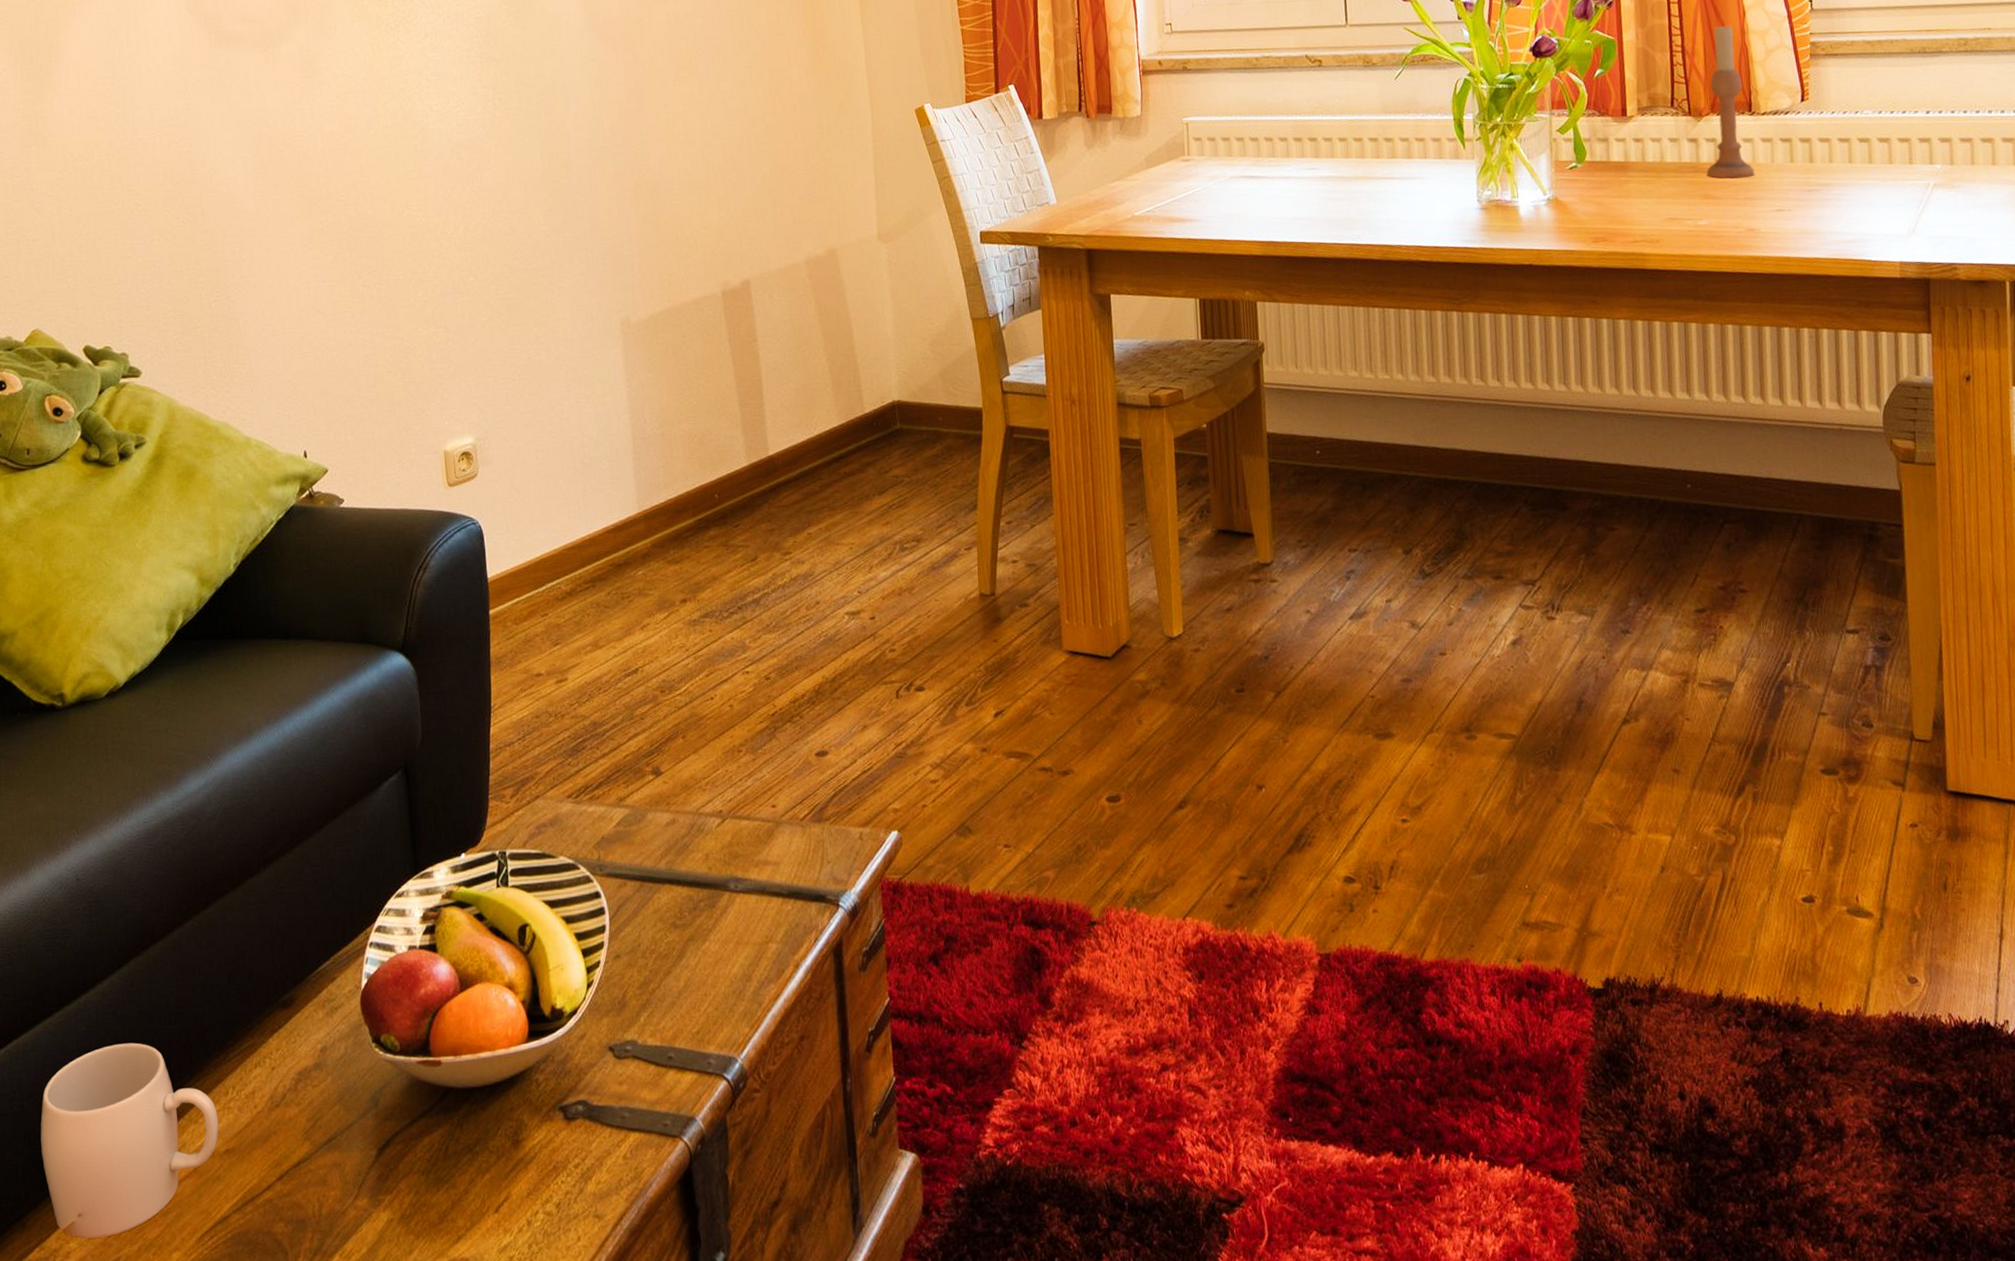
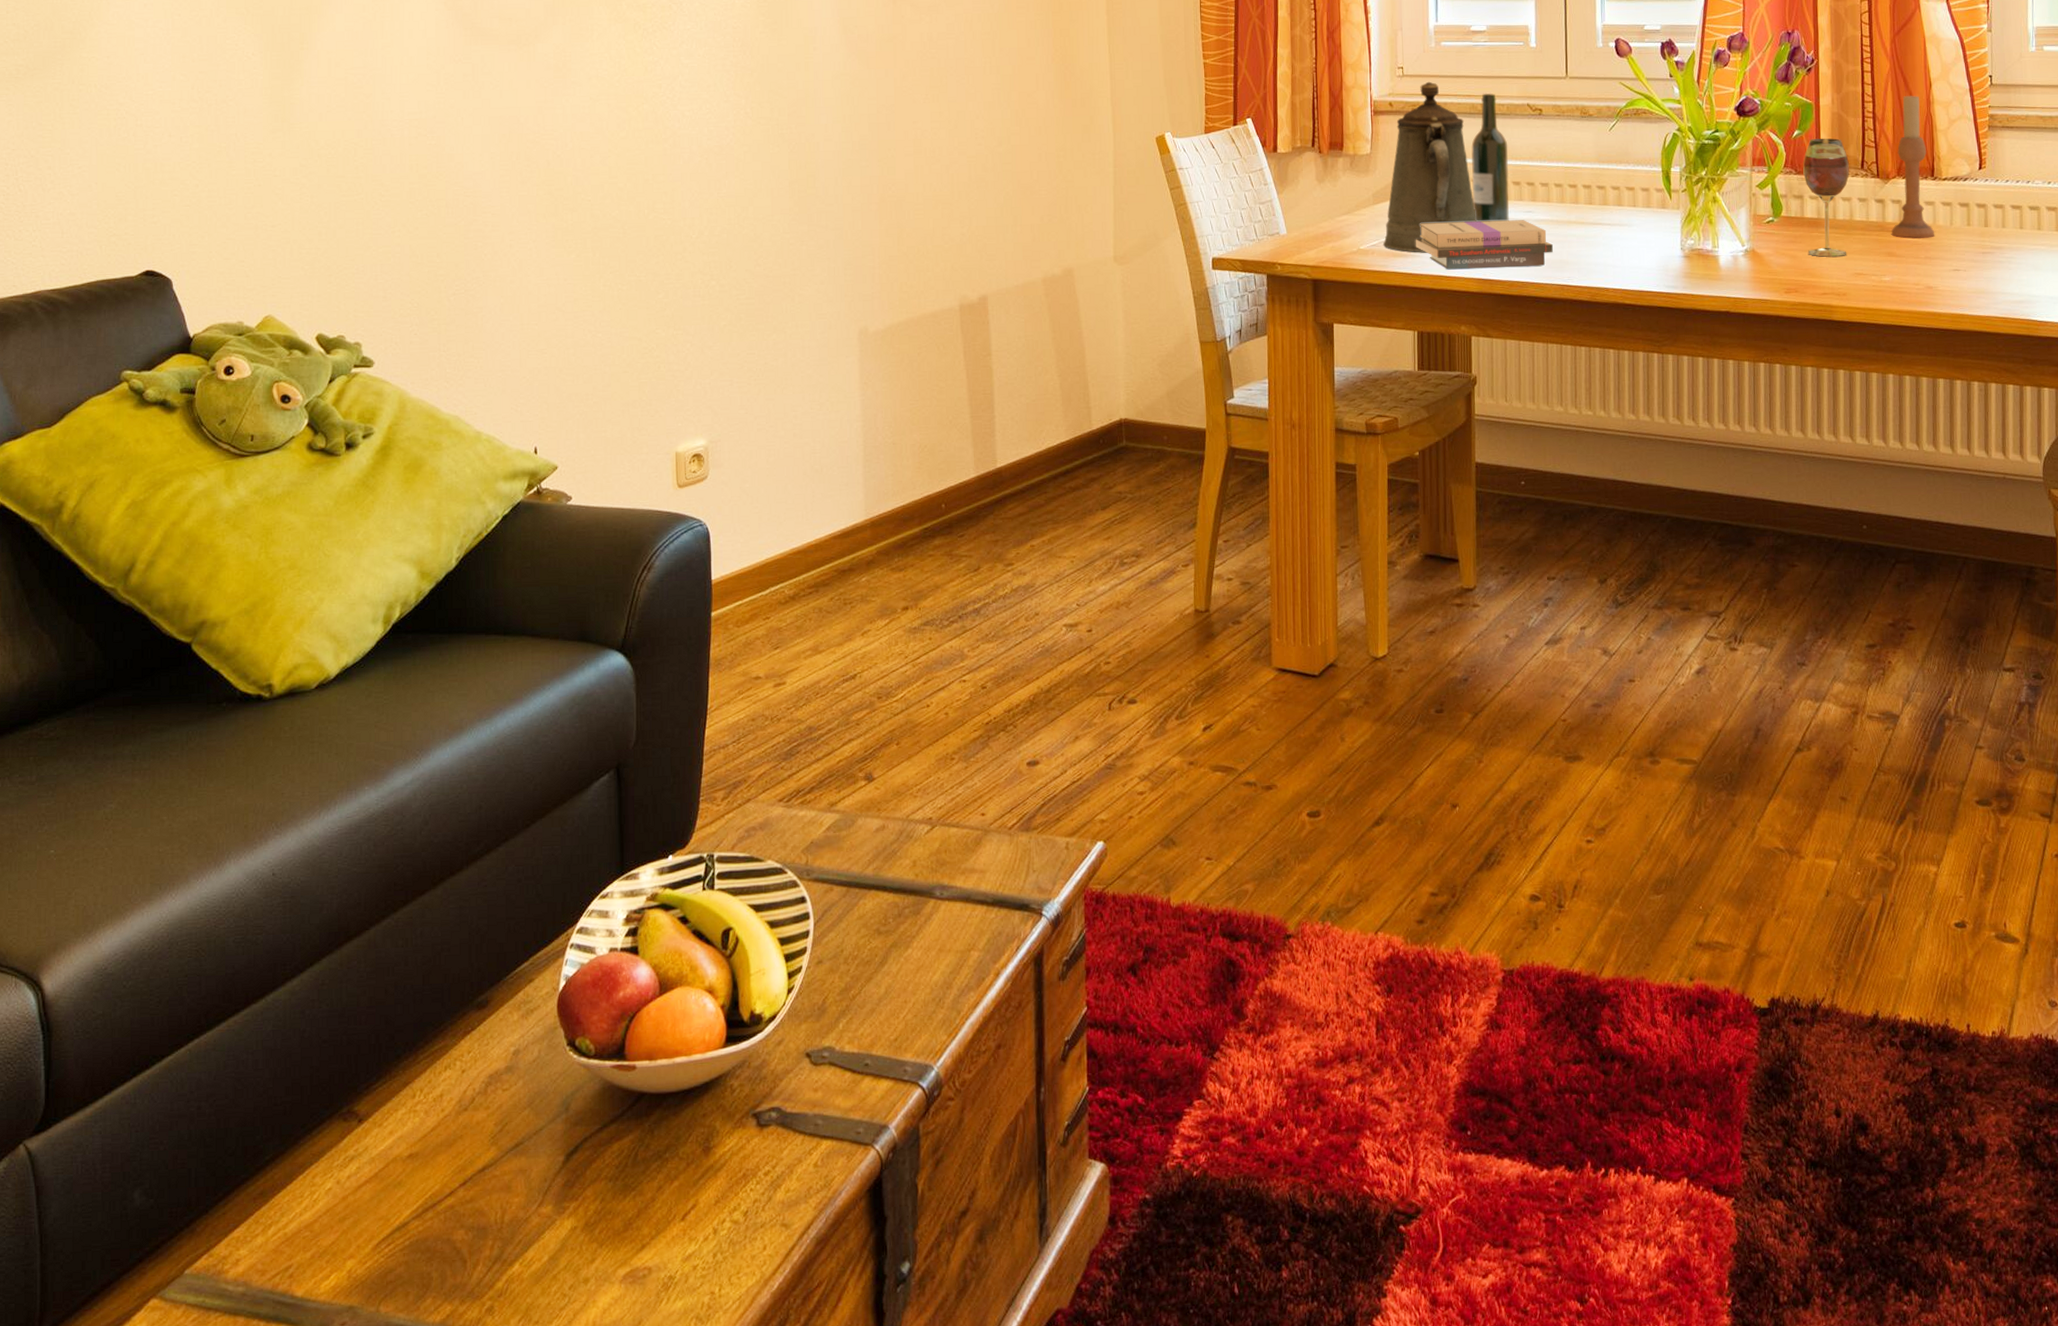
mug: present [40,1042,219,1239] -> none [217,1043,403,1246]
coffee pot: none [1159,37,1257,217] -> present [1383,81,1477,252]
books: none [1192,177,1340,234] -> present [1415,220,1553,270]
wine bottle: none [1247,46,1292,183] -> present [1471,93,1509,223]
wineglass: none [1606,76,1659,203] -> present [1803,138,1849,257]

